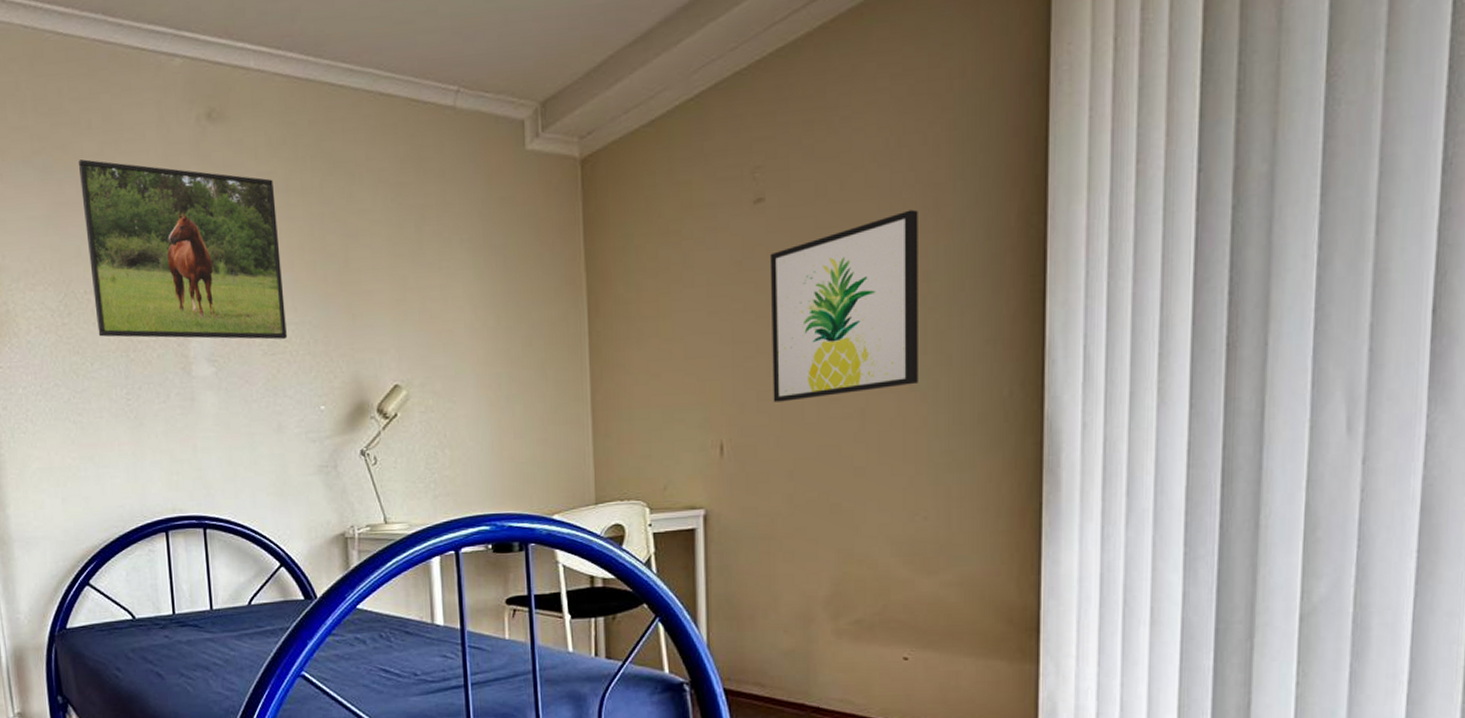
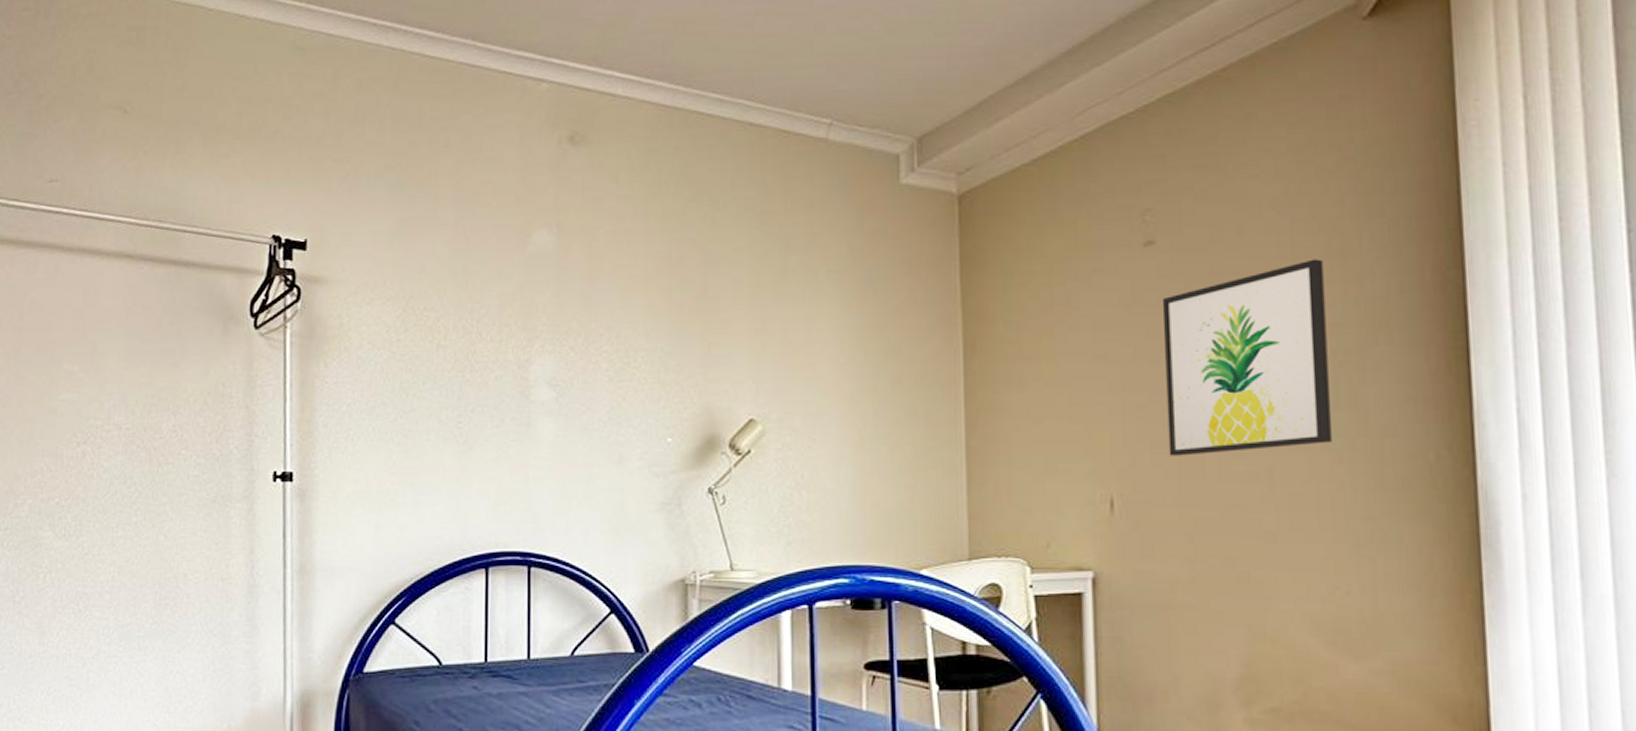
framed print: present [78,159,287,340] -> none [432,176,636,366]

